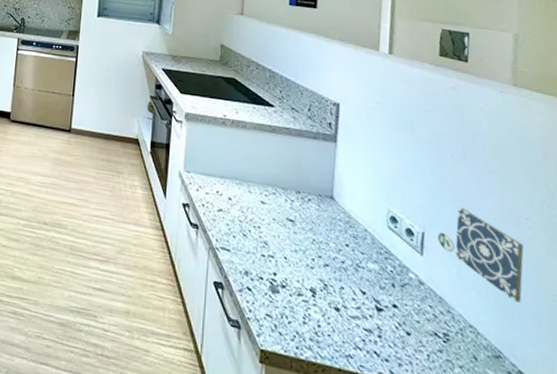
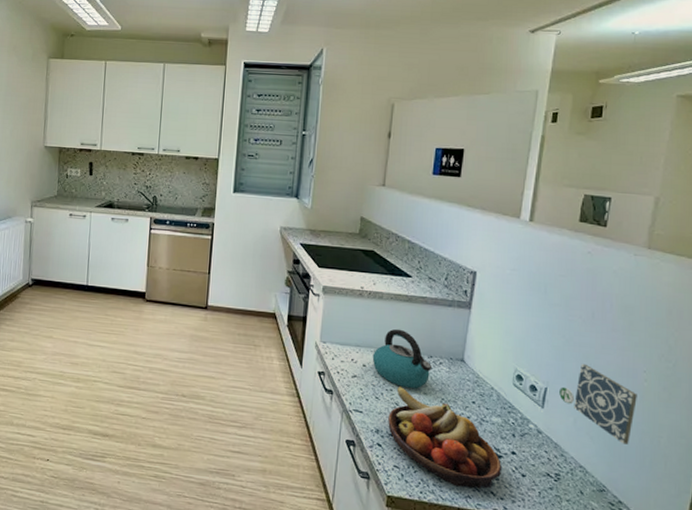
kettle: none [238,160,301,227] -> present [372,328,433,389]
fruit bowl: none [257,224,385,348] -> present [388,386,503,489]

